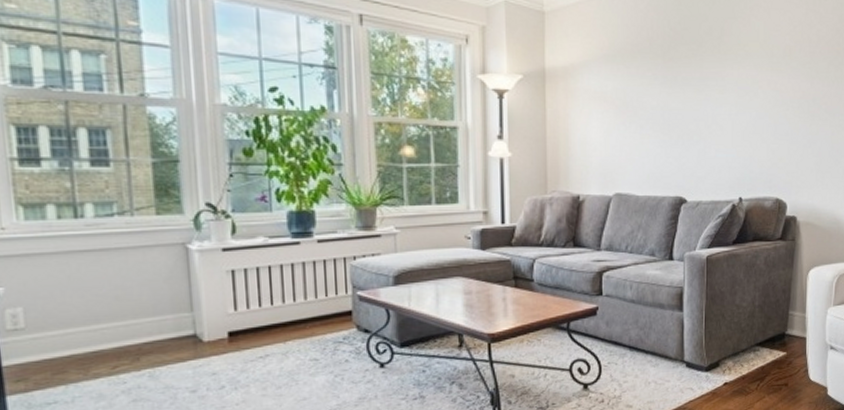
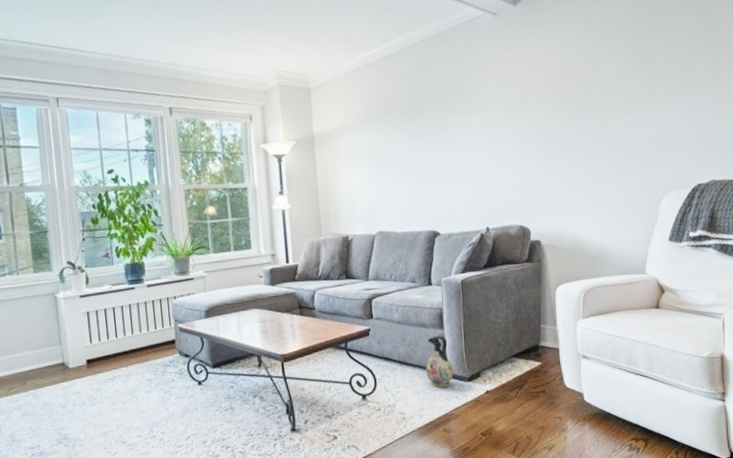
ceramic jug: none [659,318,690,377] -> present [426,335,454,387]

